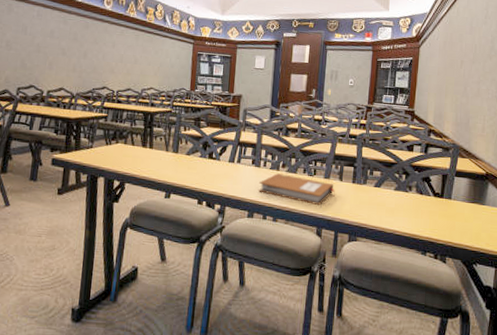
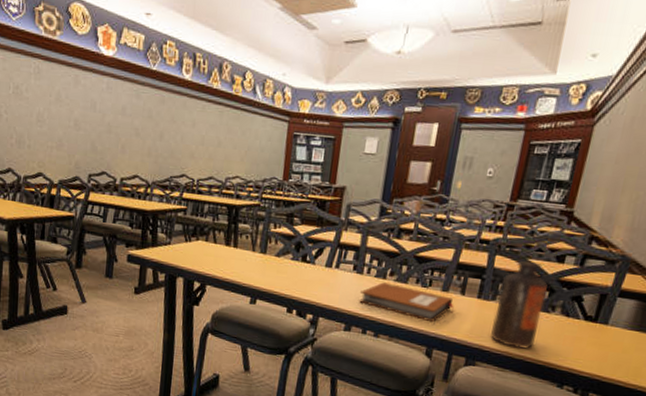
bottle: none [366,150,404,224] -> present [490,260,548,349]

